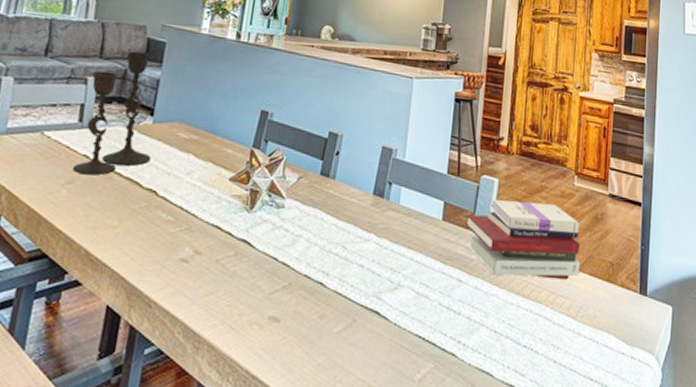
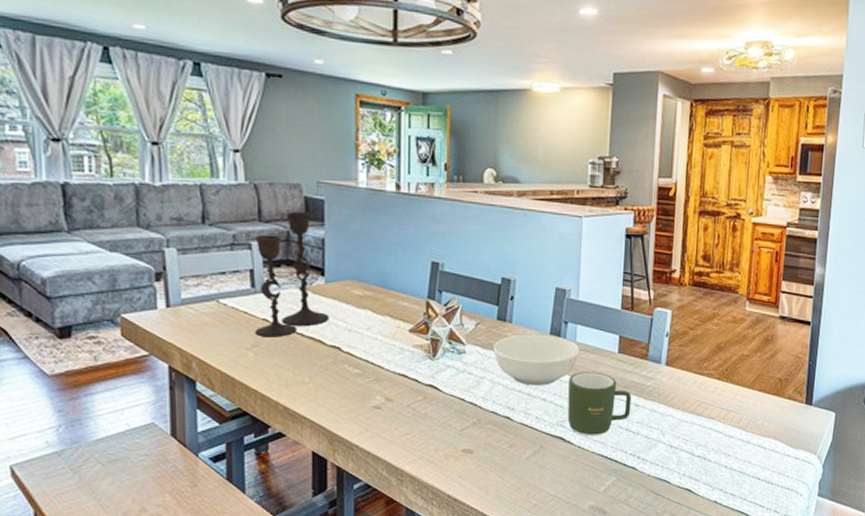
bowl: none [313,192,403,250] -> present [493,334,580,386]
mug: none [384,238,455,313] -> present [567,372,632,437]
books: present [465,199,581,280] -> none [641,329,751,398]

